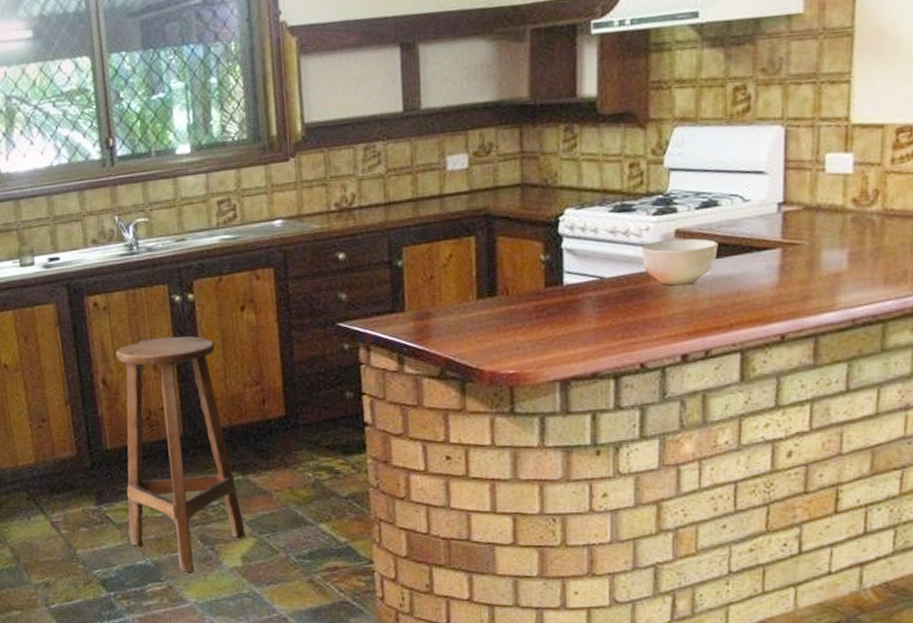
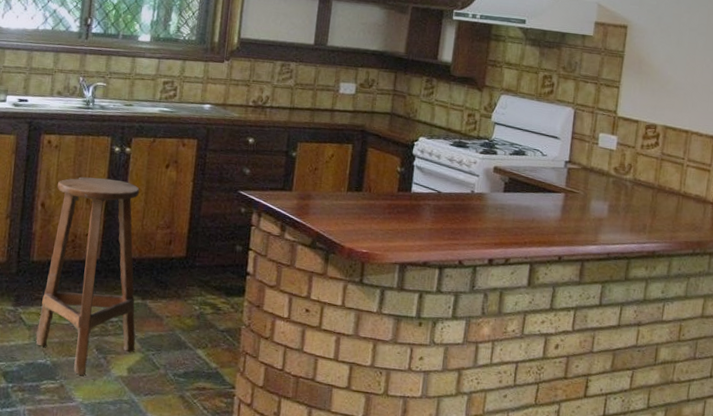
bowl: present [641,238,718,286] -> none [469,172,522,208]

